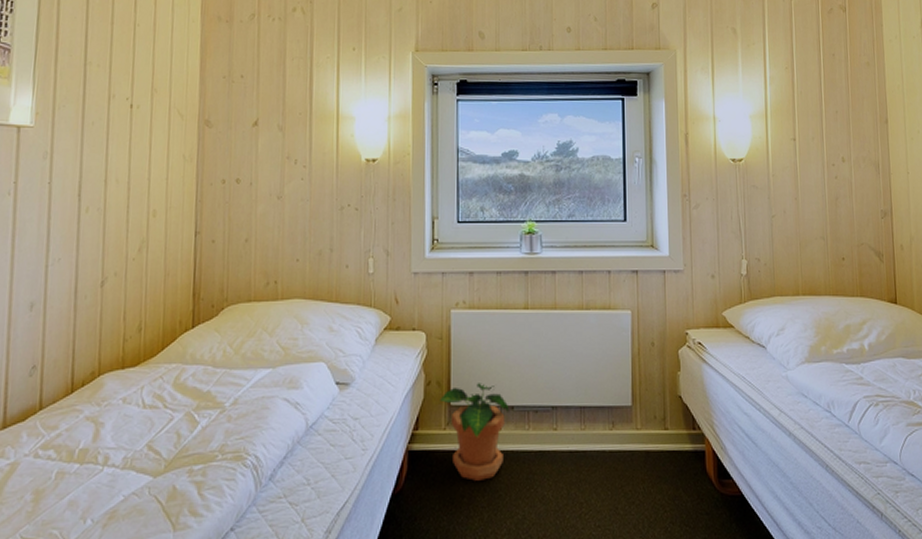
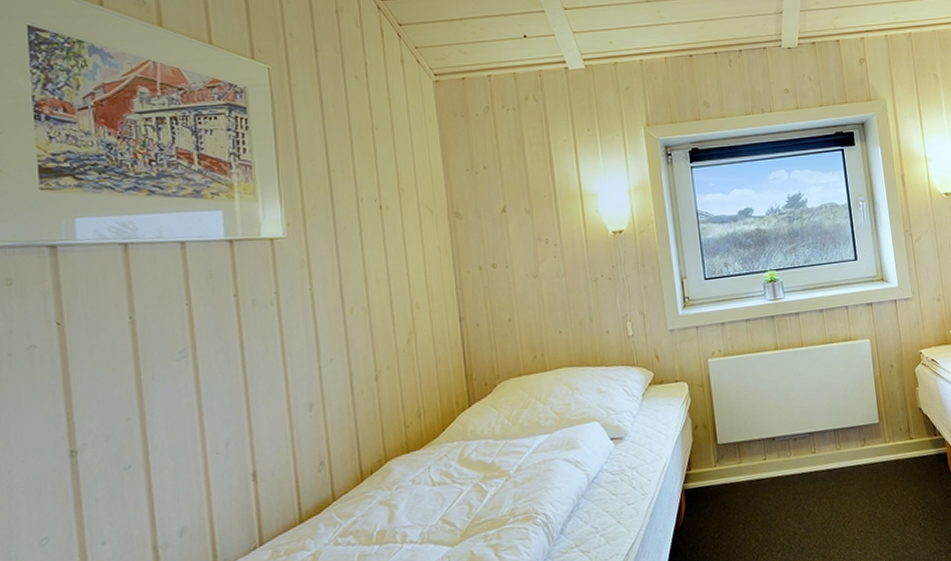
potted plant: present [440,383,509,481] -> none [708,421,771,508]

